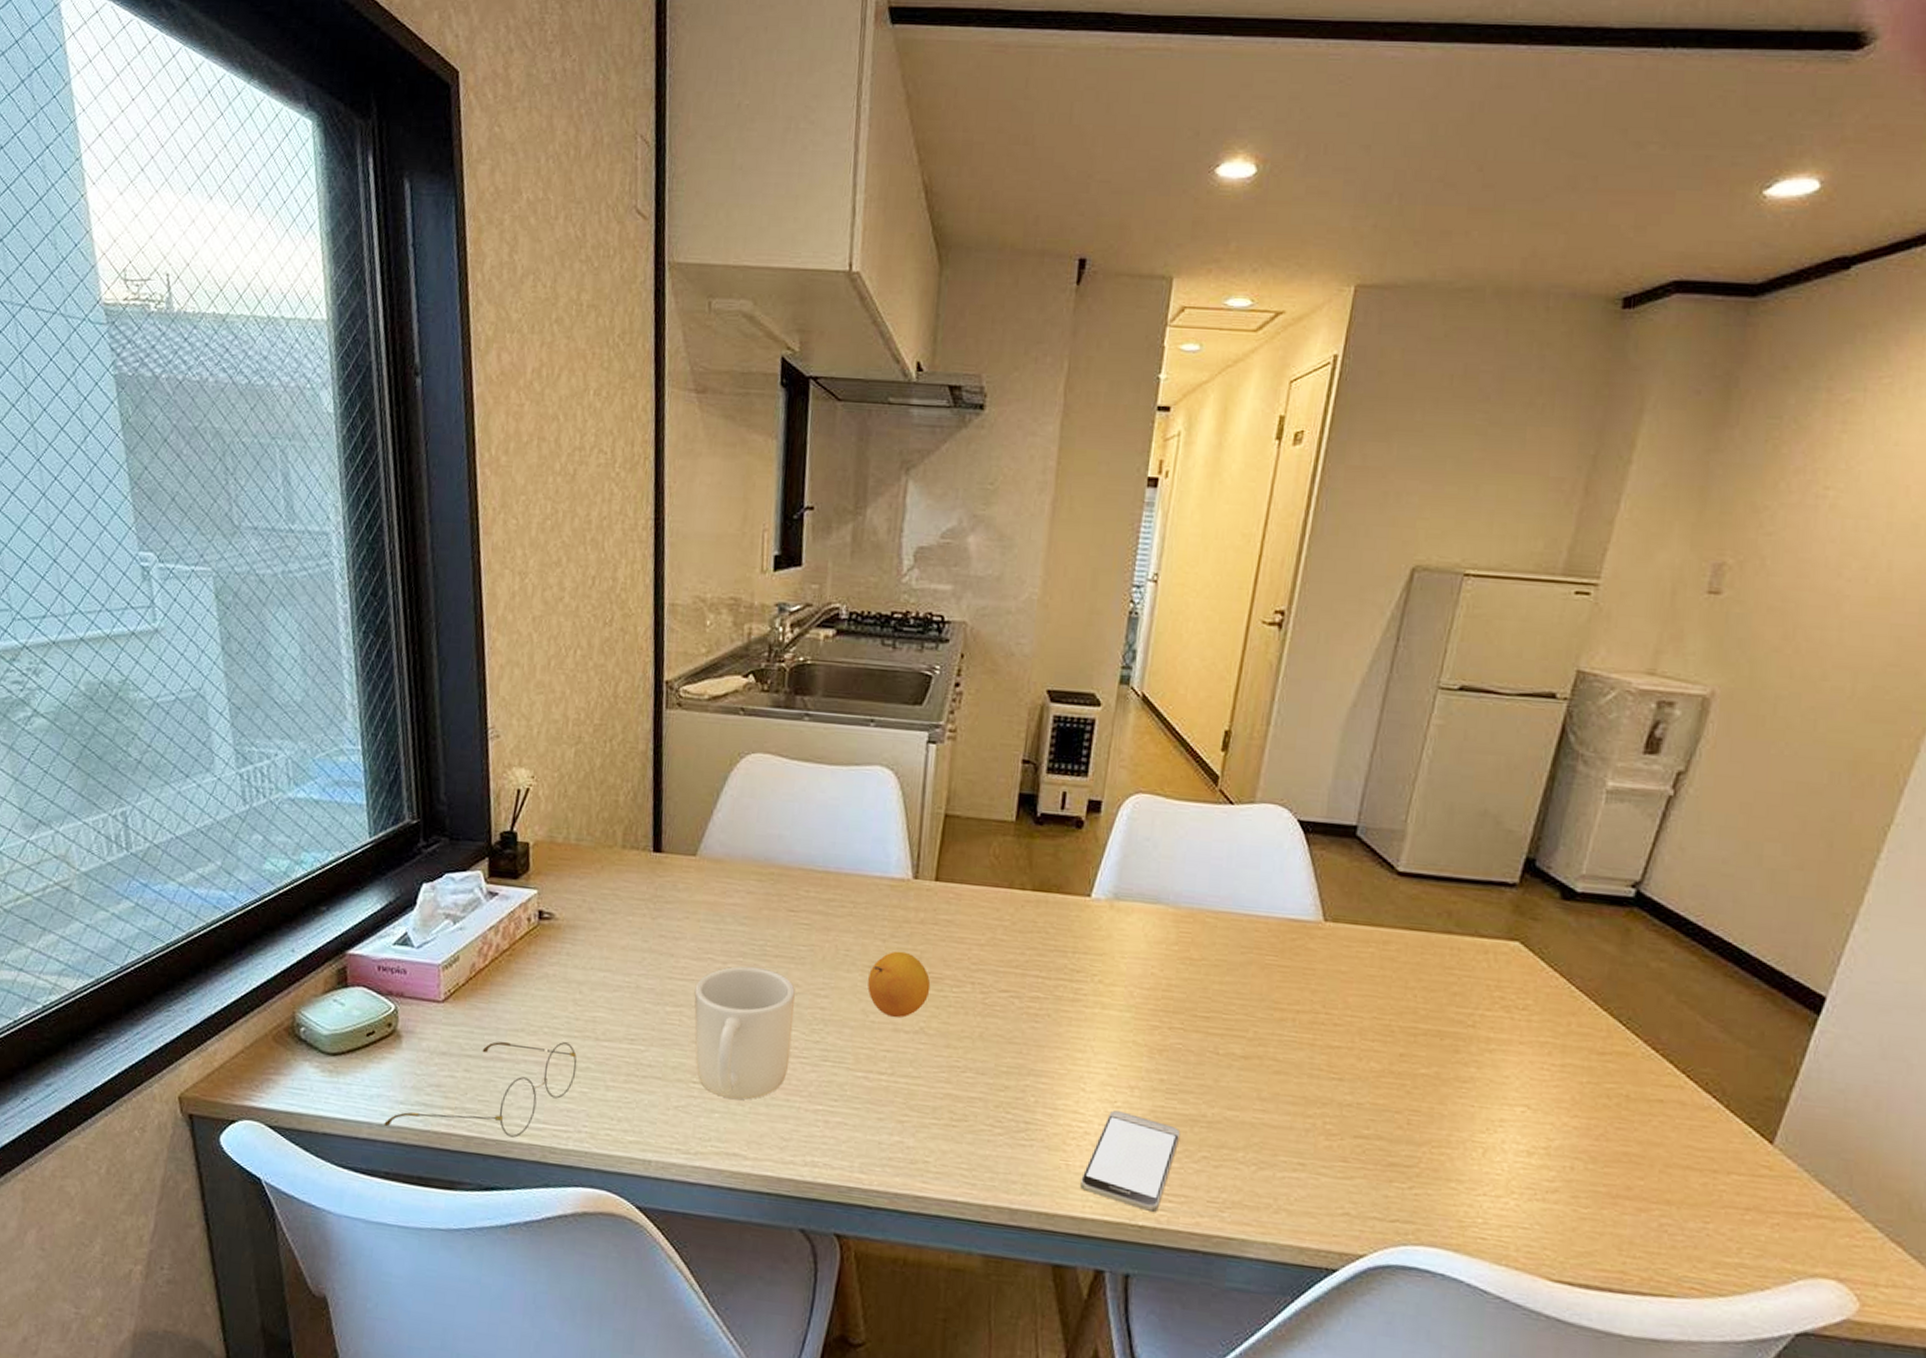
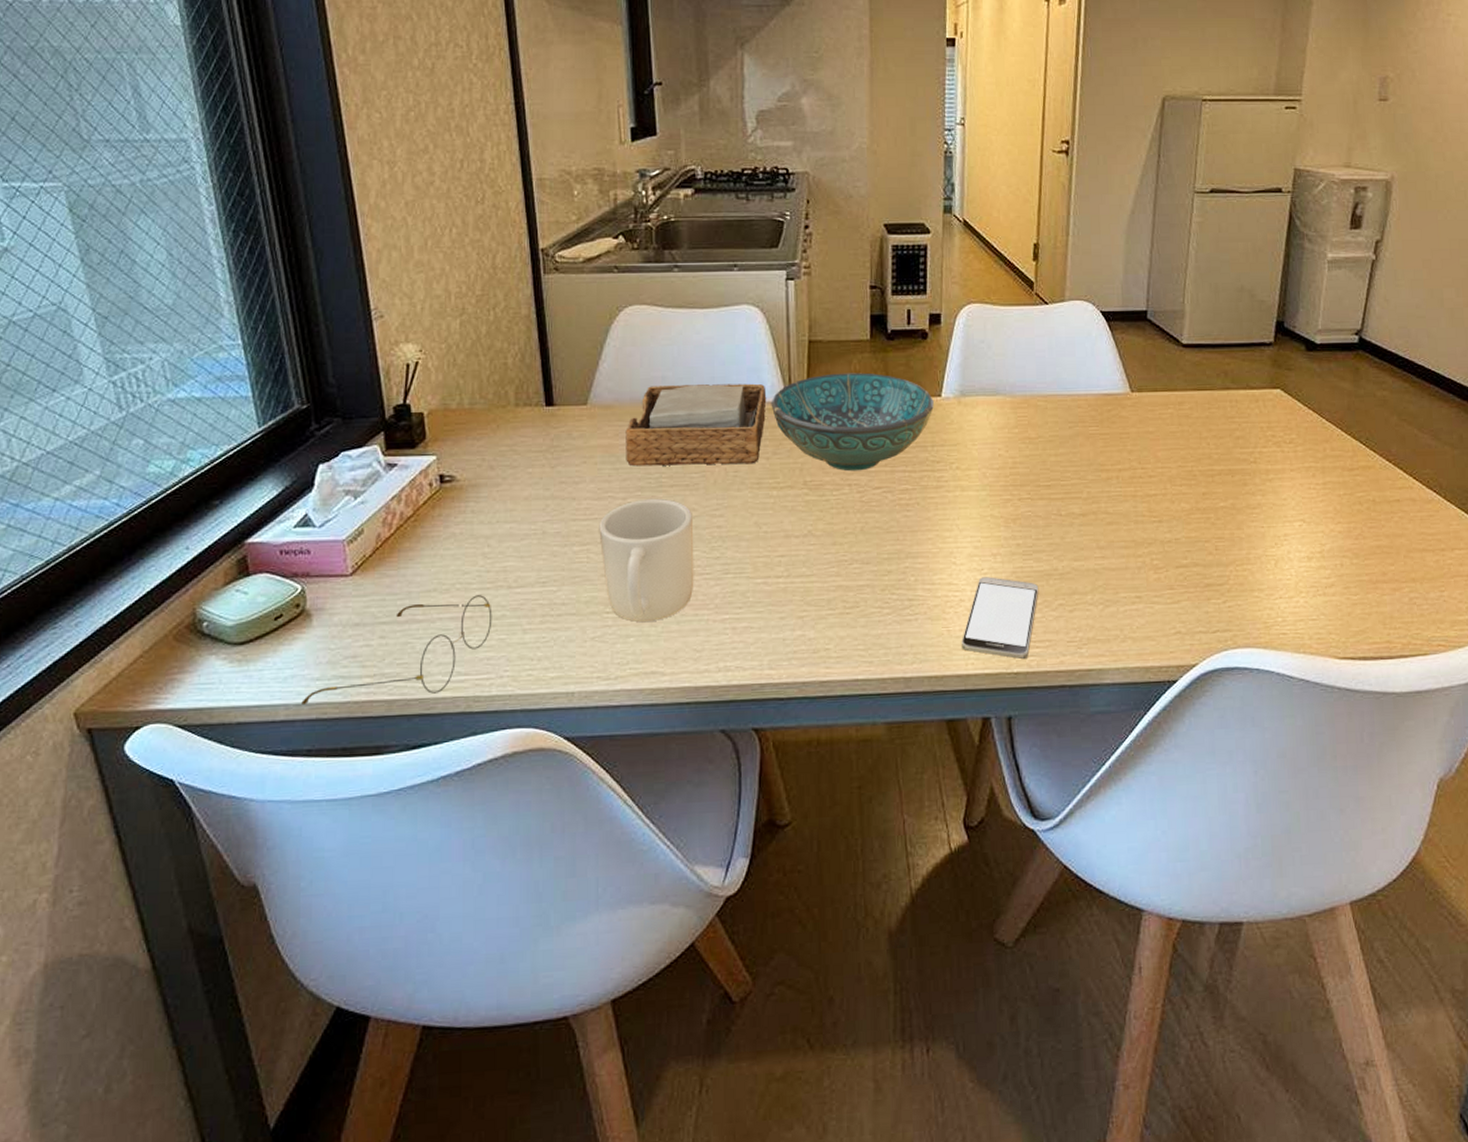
napkin holder: none [730,844,891,945] -> present [626,383,767,466]
fruit: present [867,951,931,1018] -> none [757,466,813,526]
bowl: none [894,854,1081,970] -> present [771,372,934,472]

